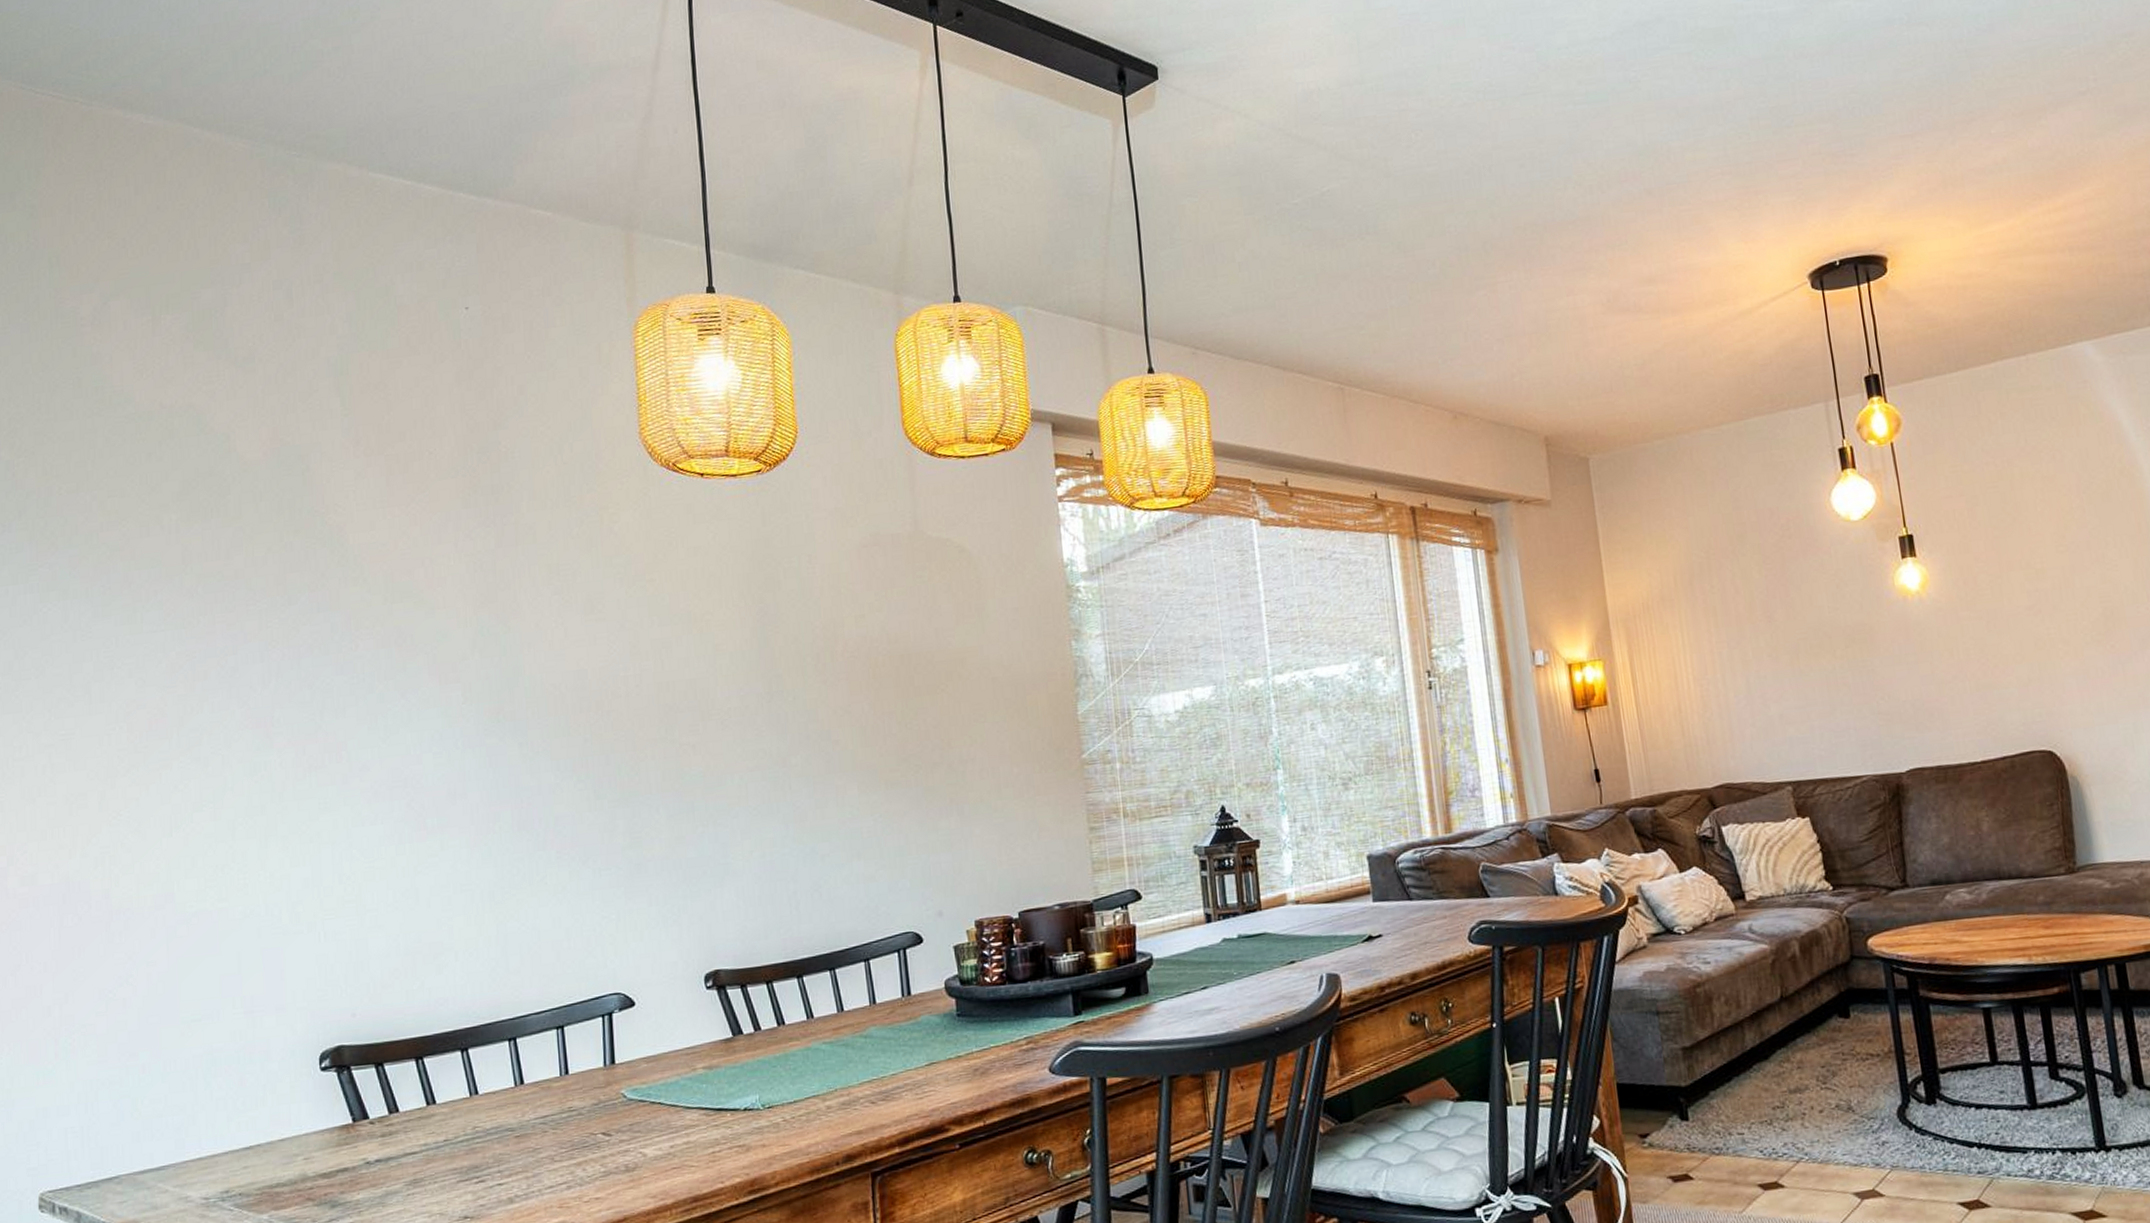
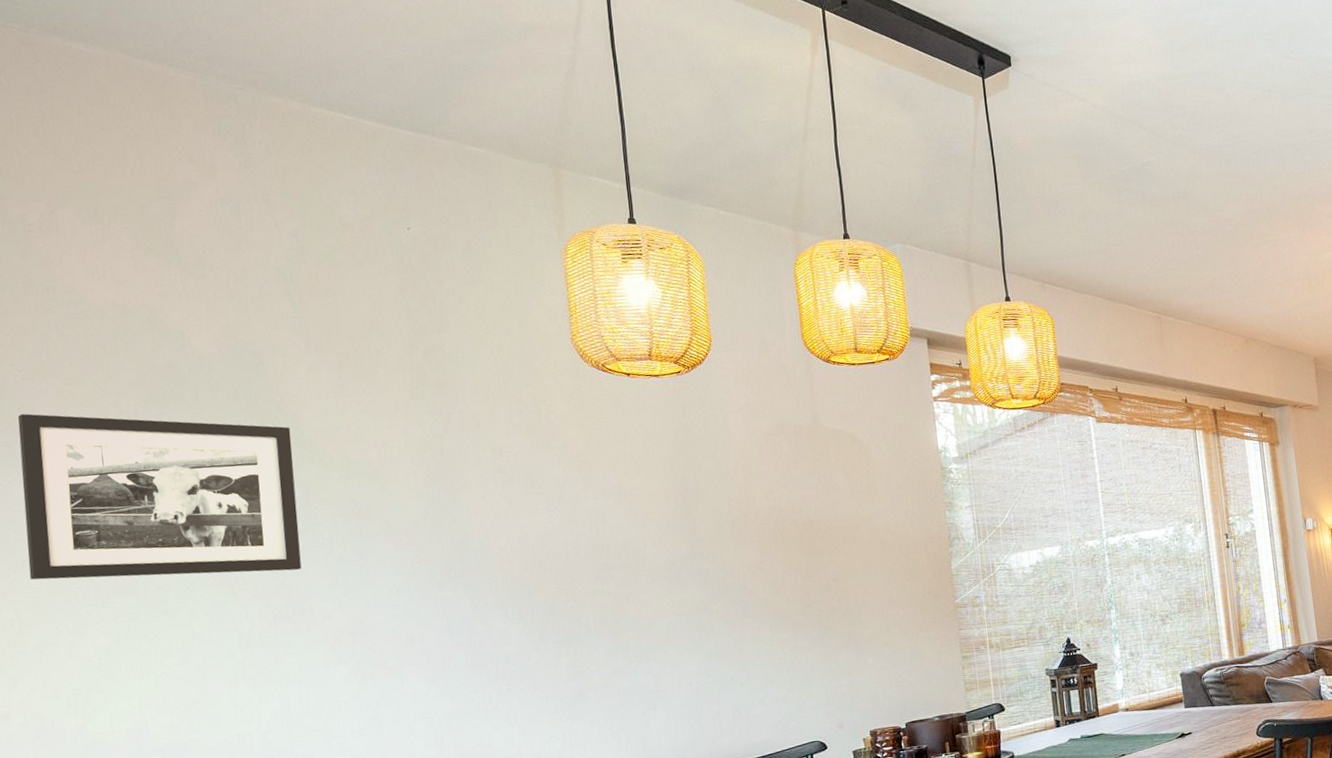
picture frame: none [60,531,340,720] -> present [17,414,302,580]

